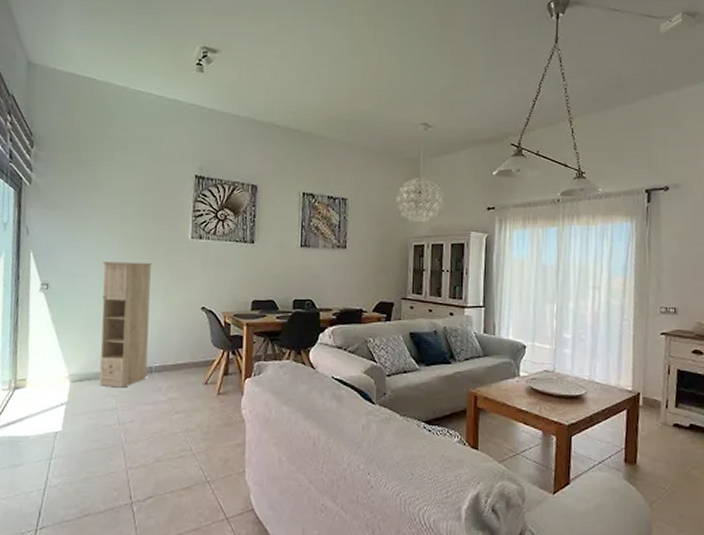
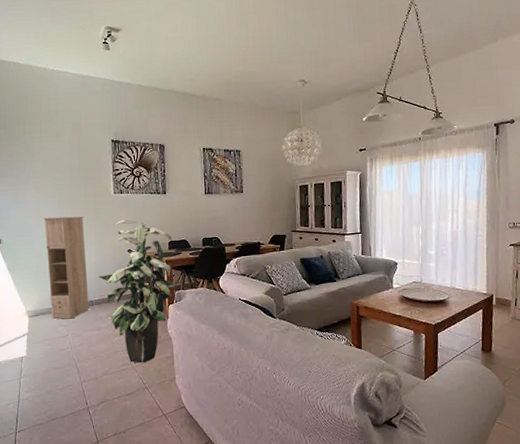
indoor plant: none [162,270,256,450] -> present [98,219,176,363]

